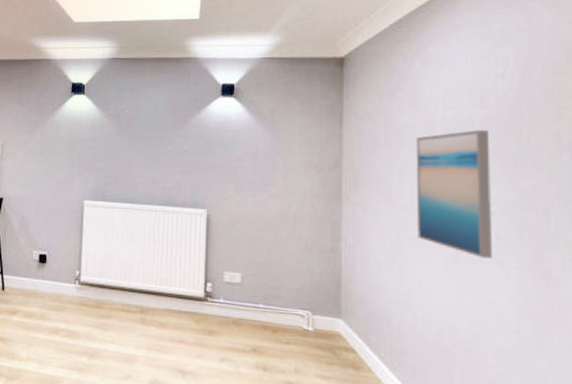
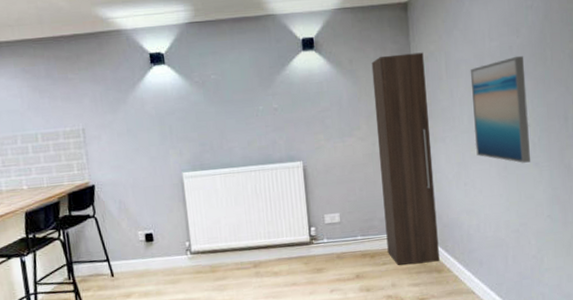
cabinet: none [293,111,359,356] -> present [371,52,440,265]

